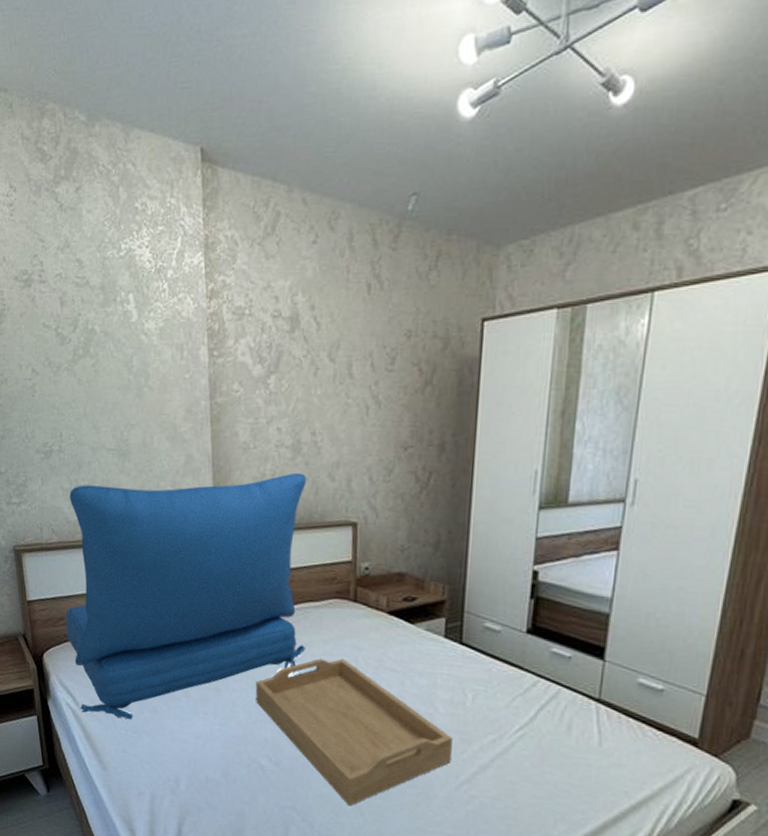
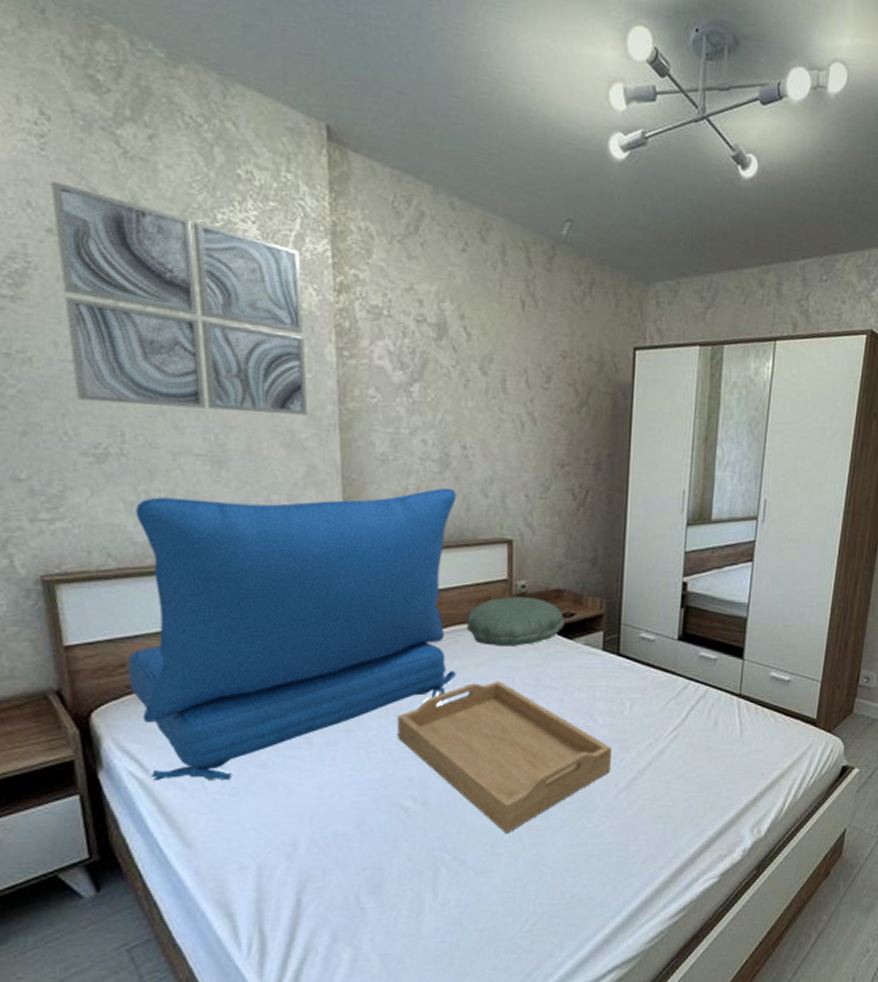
wall art: none [17,239,187,412] -> present [51,181,308,415]
pillow: none [314,578,407,627] -> present [466,597,565,646]

